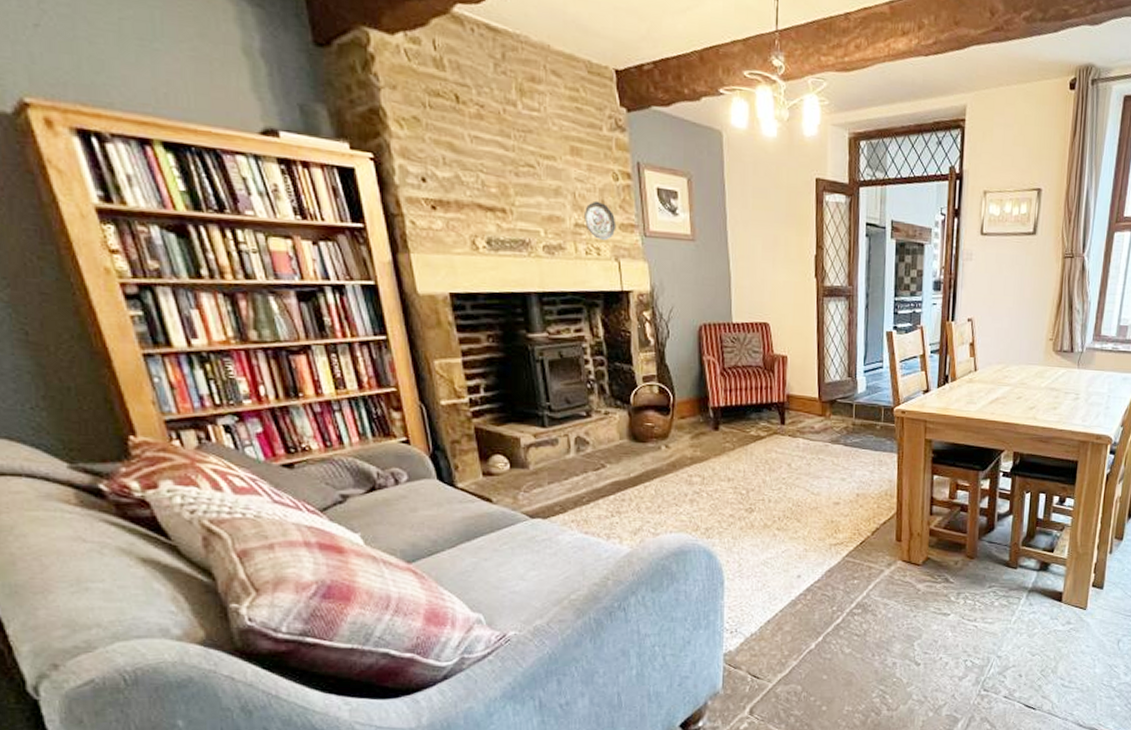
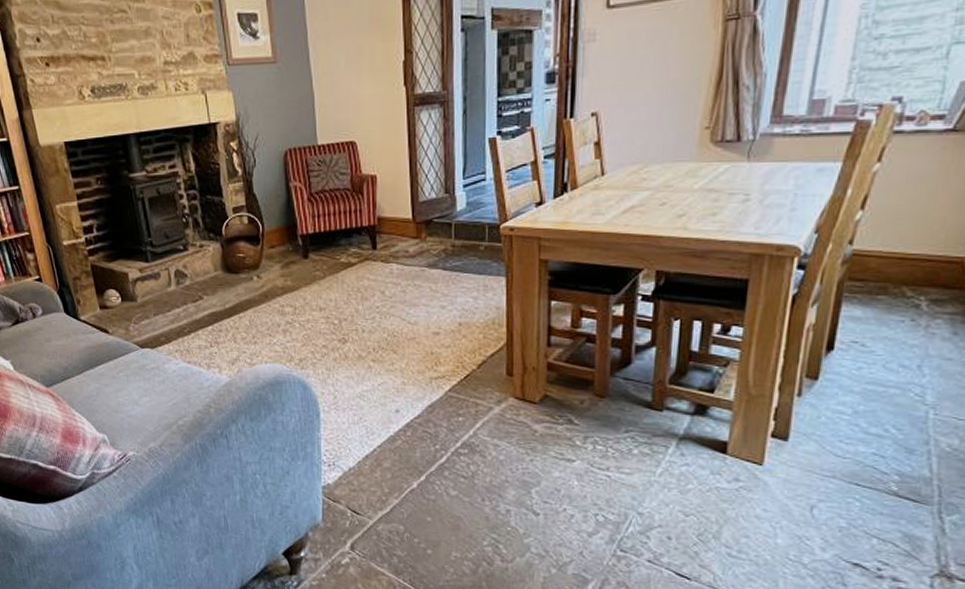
decorative plate: present [585,200,616,241] -> none [172,35,201,75]

